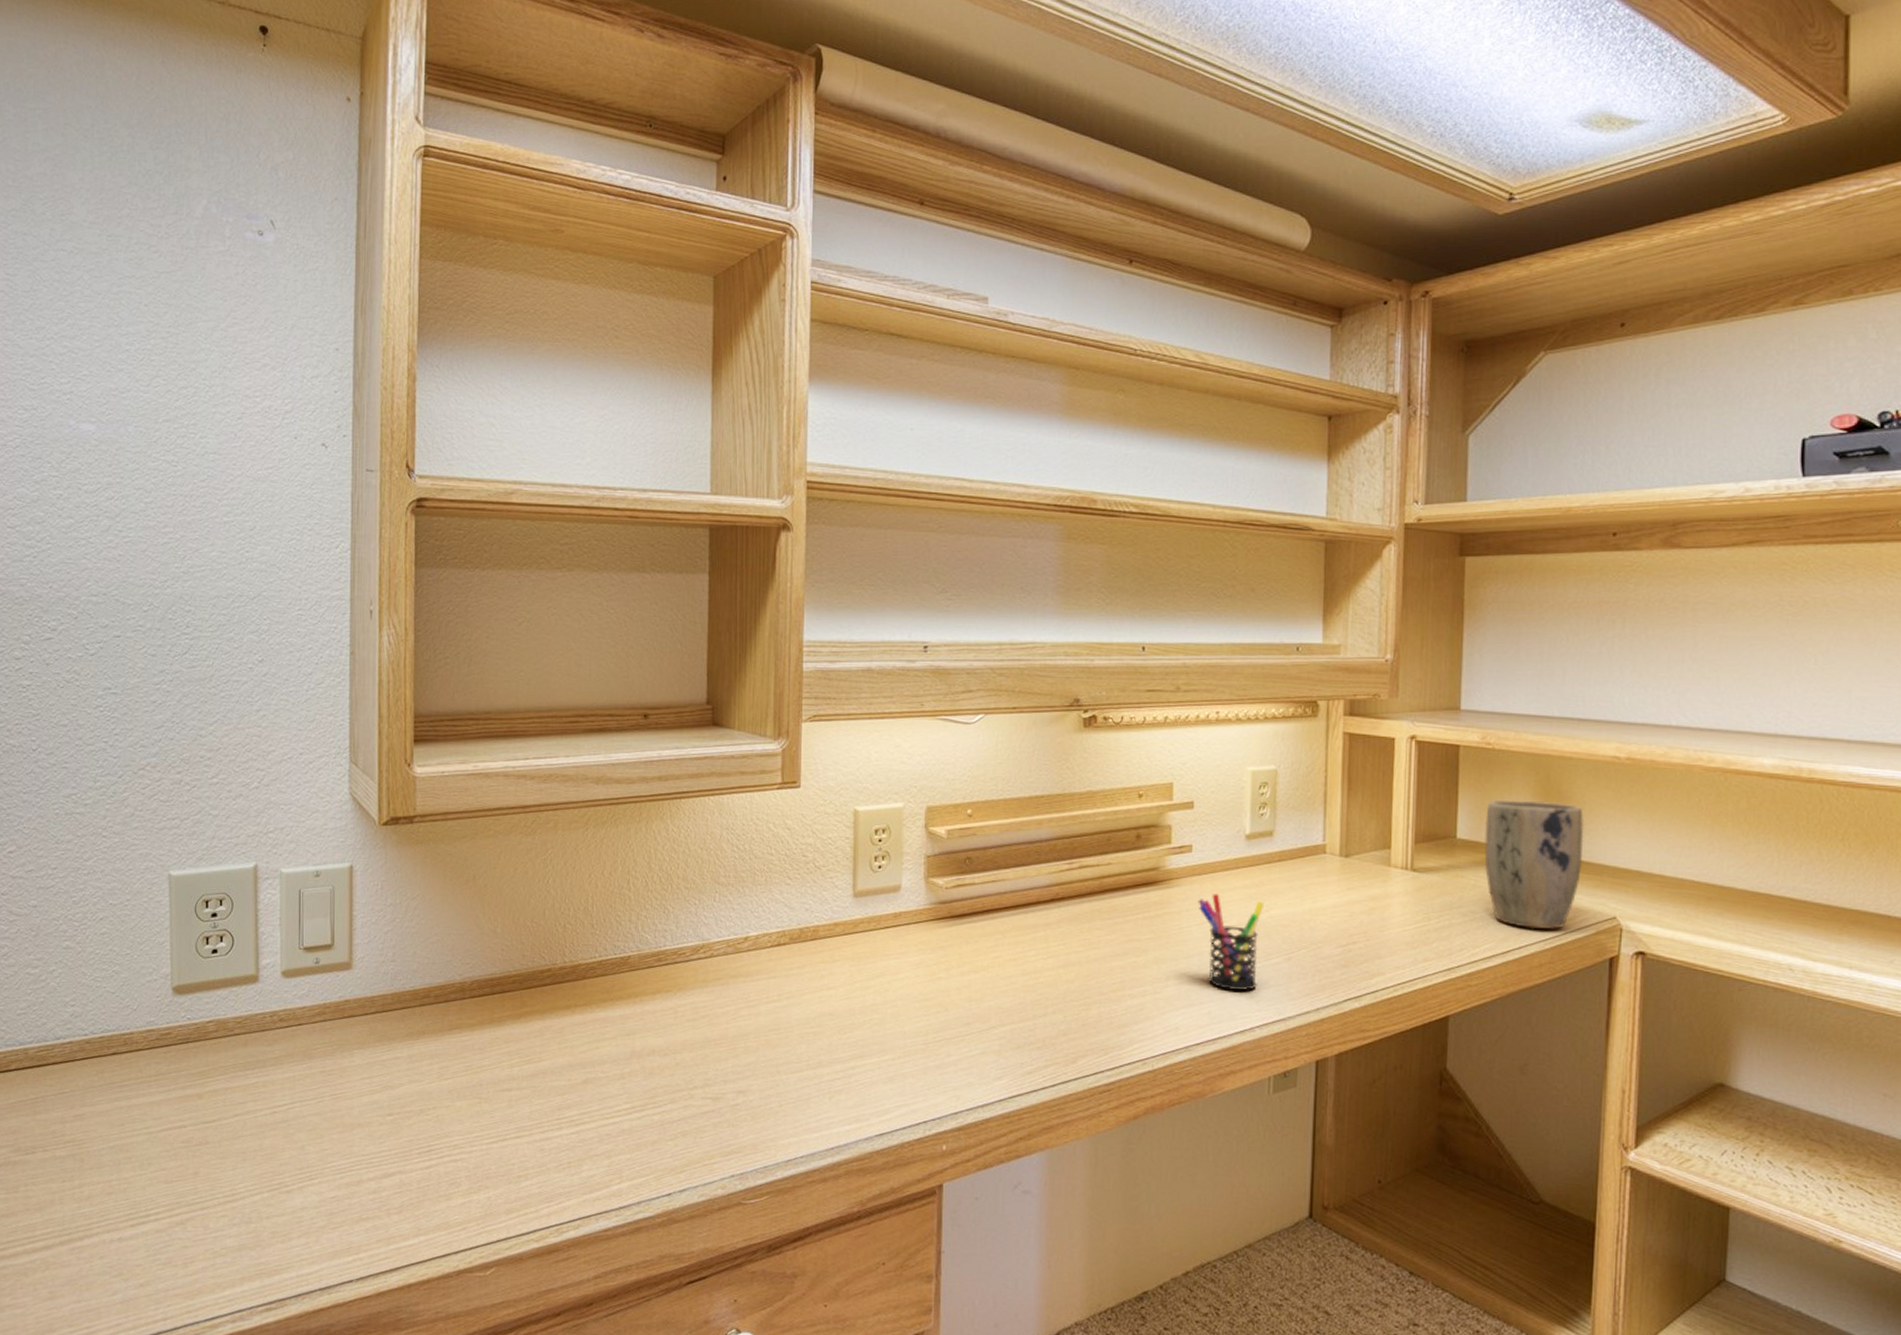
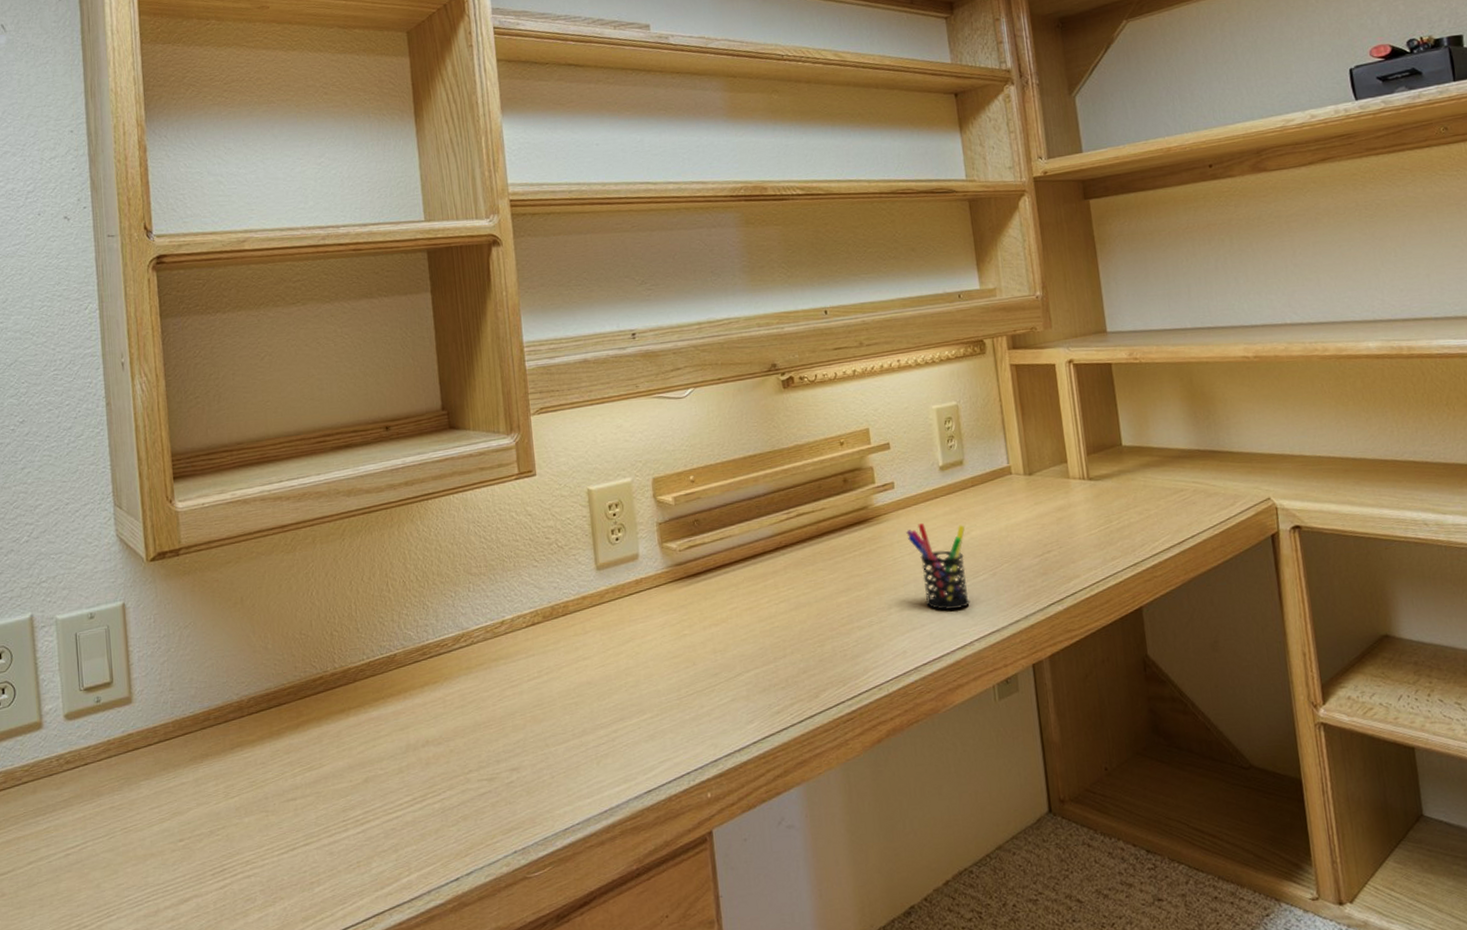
plant pot: present [1484,799,1584,930] -> none [1143,403,1234,519]

